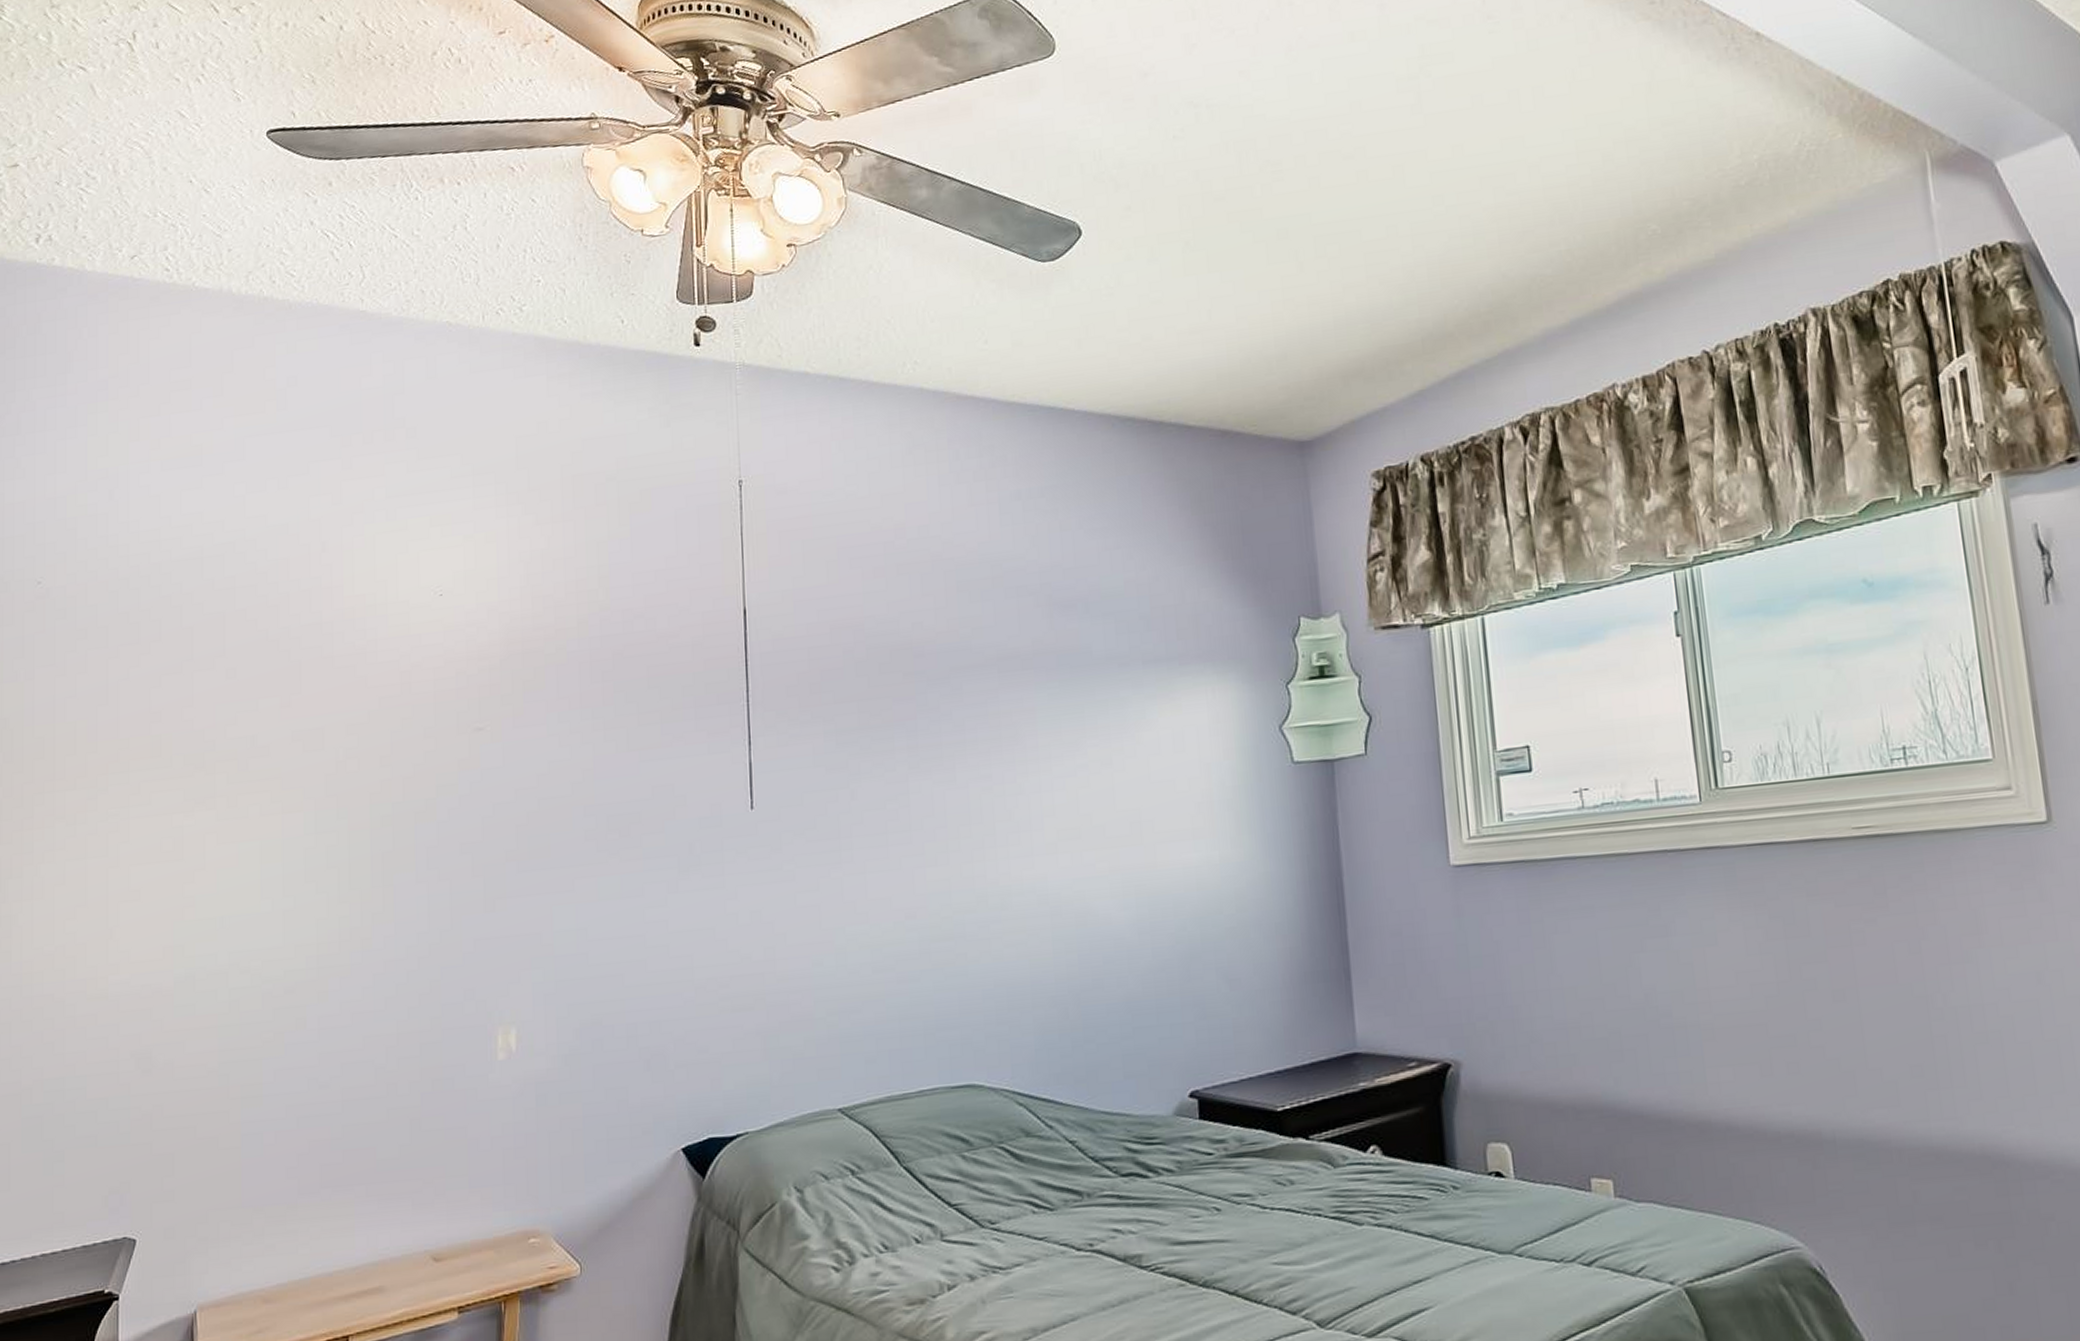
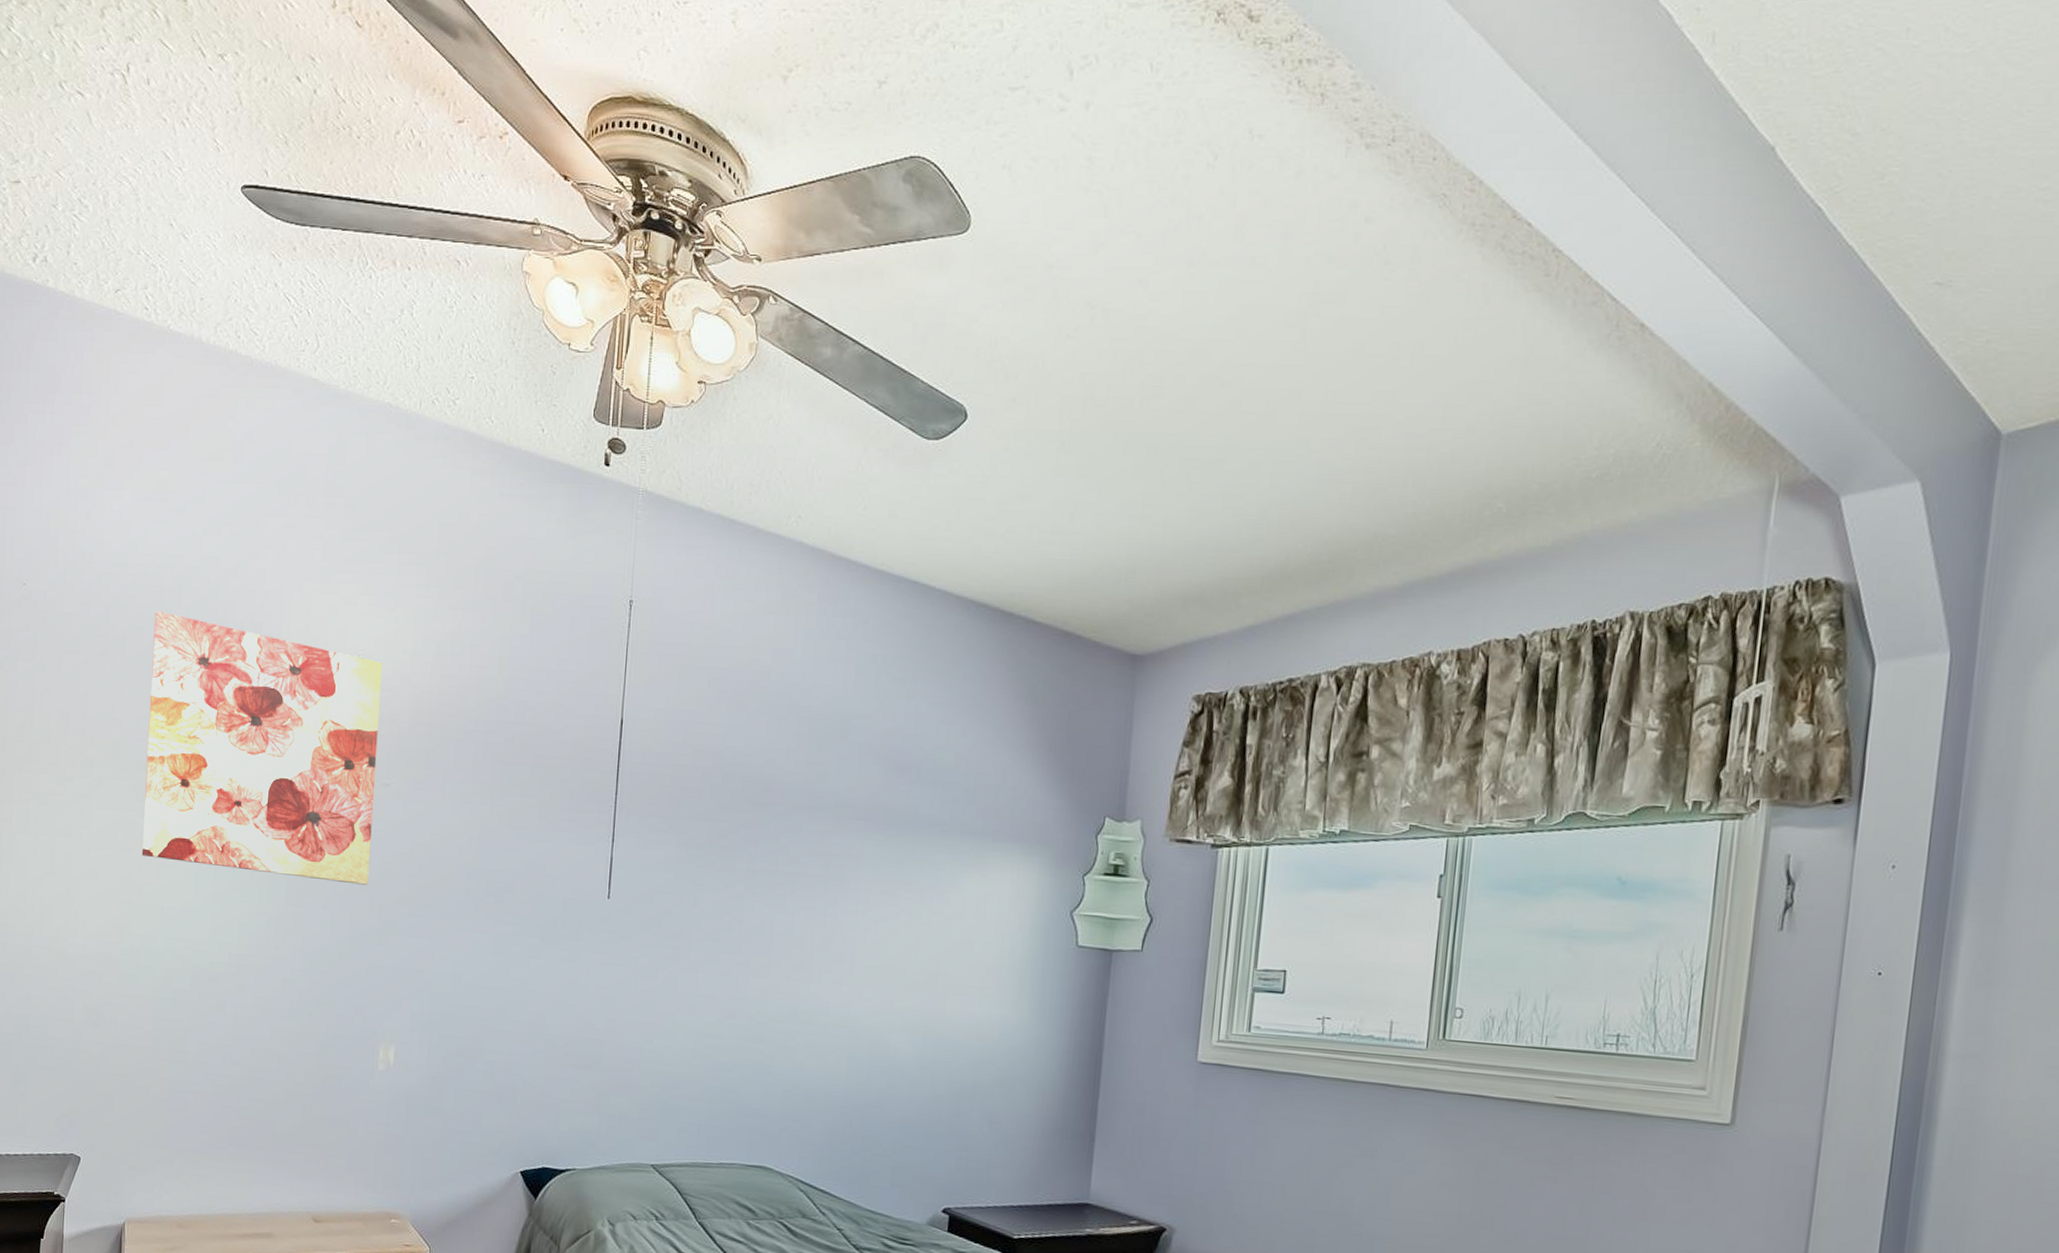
wall art: none [193,584,468,863] -> present [141,610,383,885]

